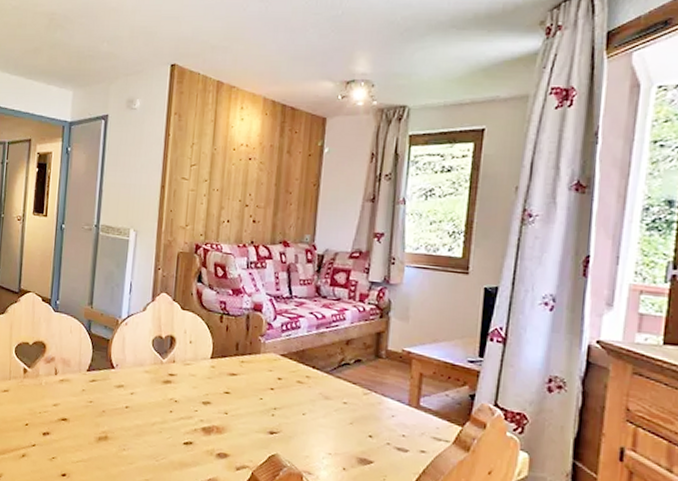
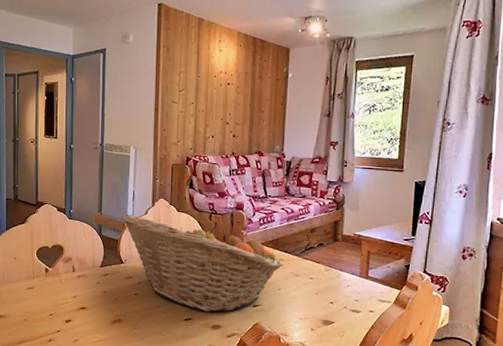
fruit basket: none [115,309,310,437] -> present [121,214,283,312]

